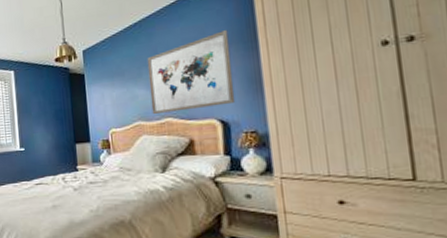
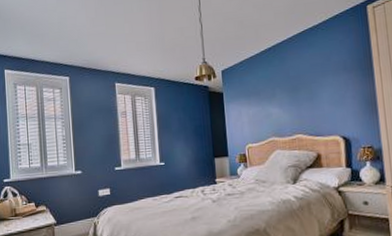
wall art: present [147,30,236,115] -> none [280,58,355,132]

